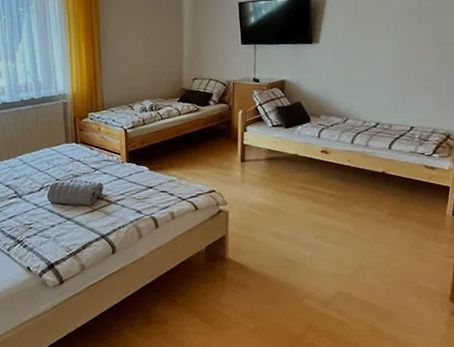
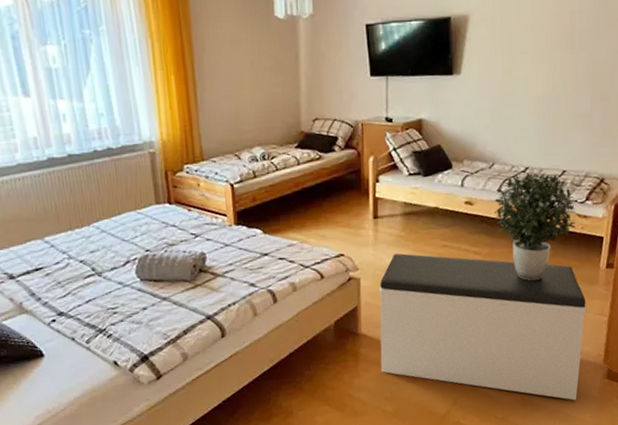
bench: none [244,192,433,334] -> present [379,253,586,401]
potted plant: none [348,127,425,223] -> present [494,172,577,281]

